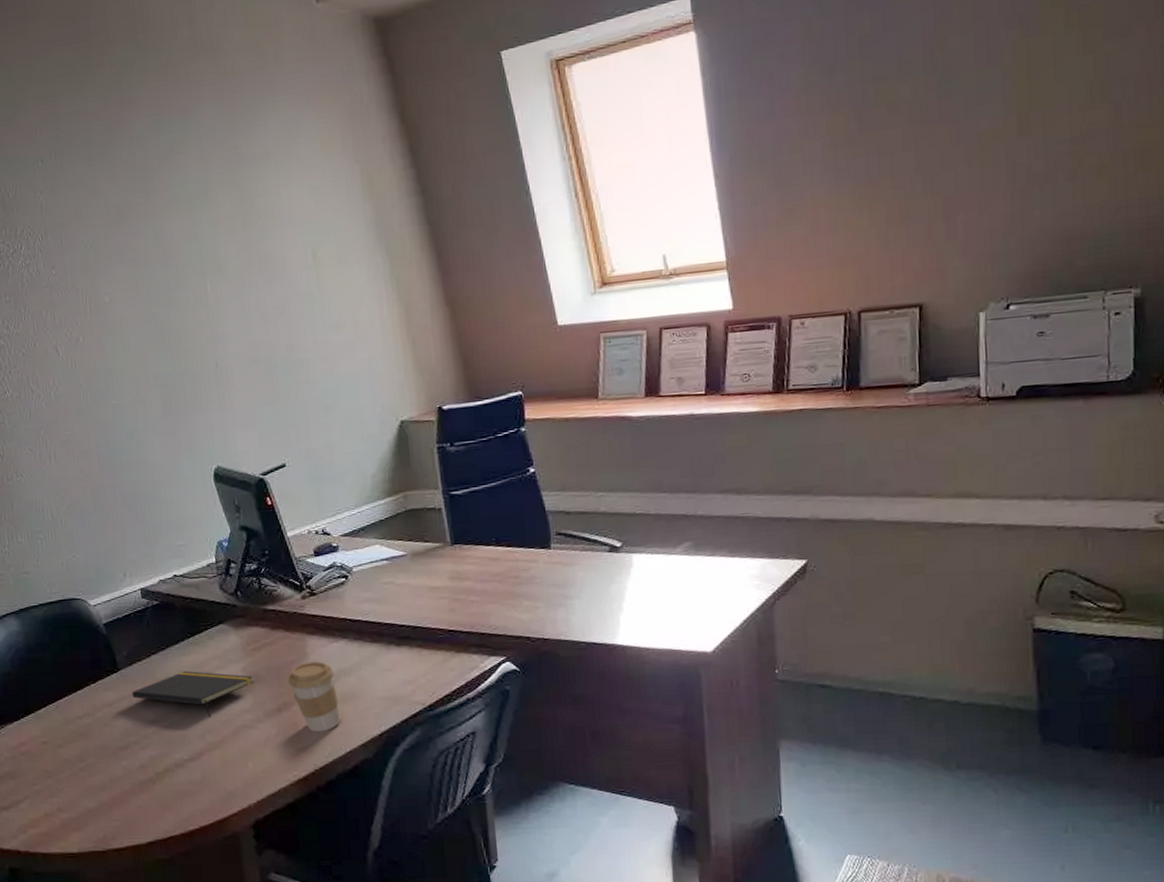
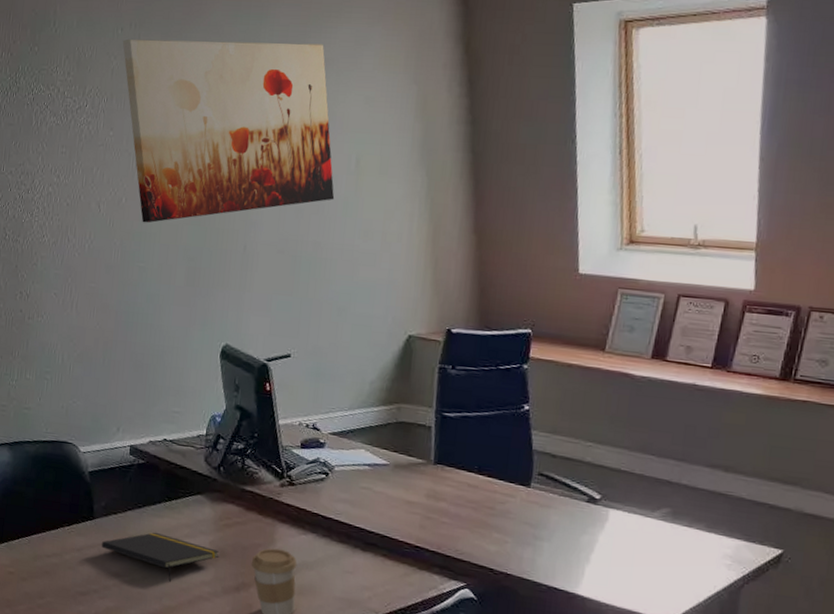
wall art: none [45,139,298,359] -> present [122,38,335,223]

